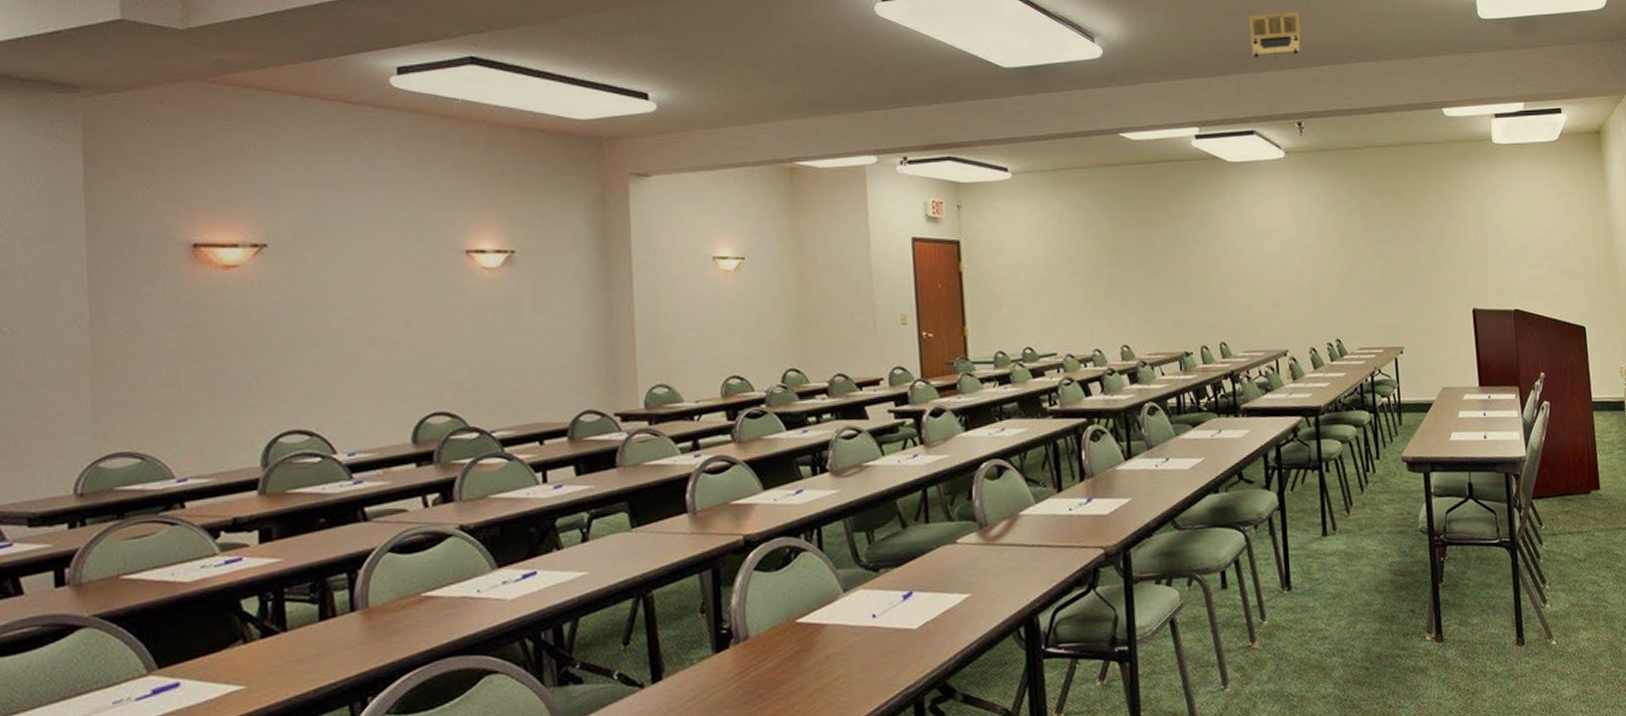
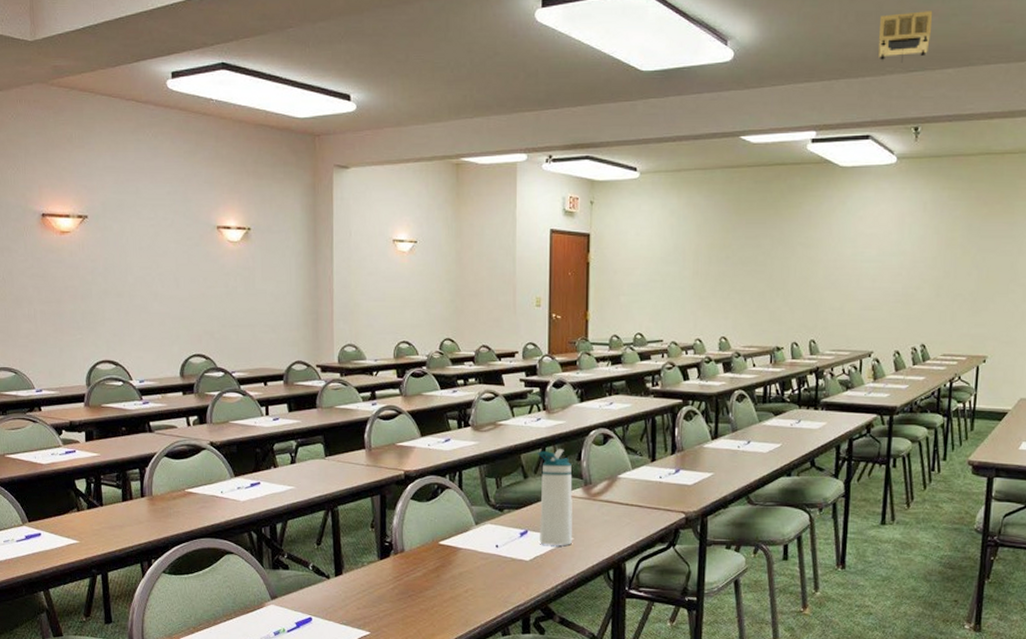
water bottle: none [916,488,970,607] -> present [537,449,573,546]

